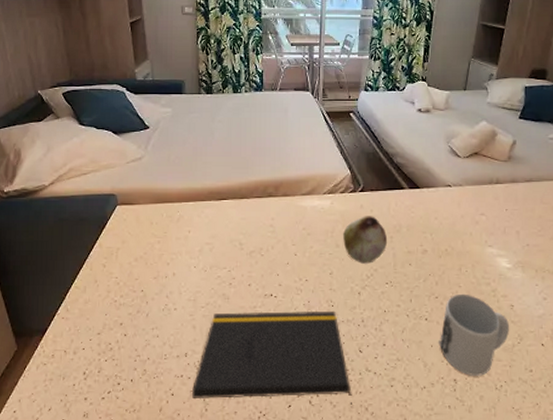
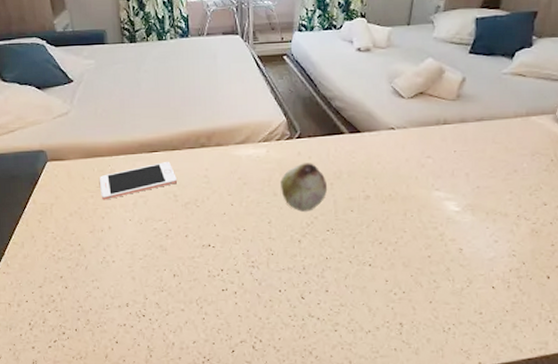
cell phone: none [168,210,243,246] -> present [100,162,177,200]
notepad: present [192,310,352,407] -> none [136,259,296,352]
mug: present [439,293,510,376] -> none [383,238,459,319]

